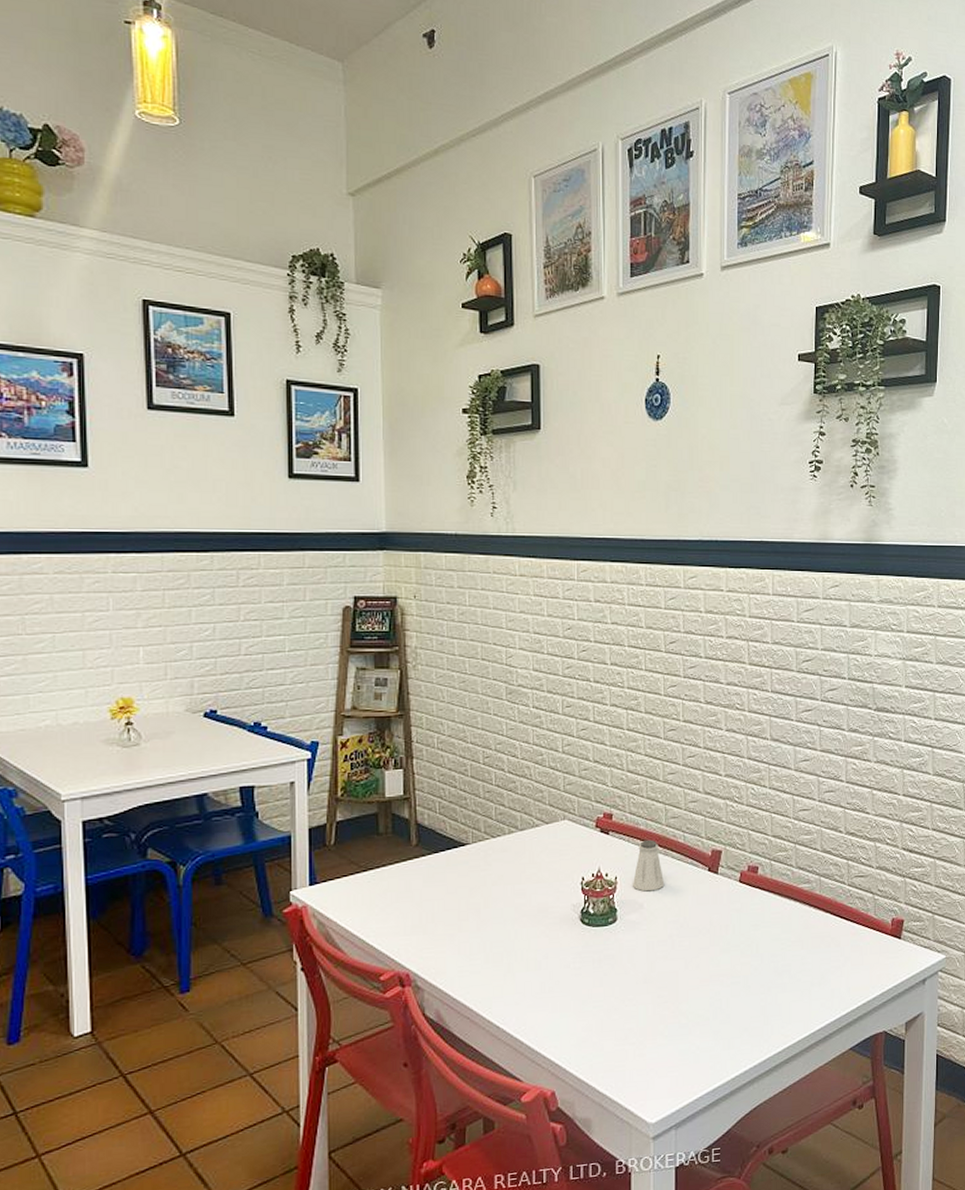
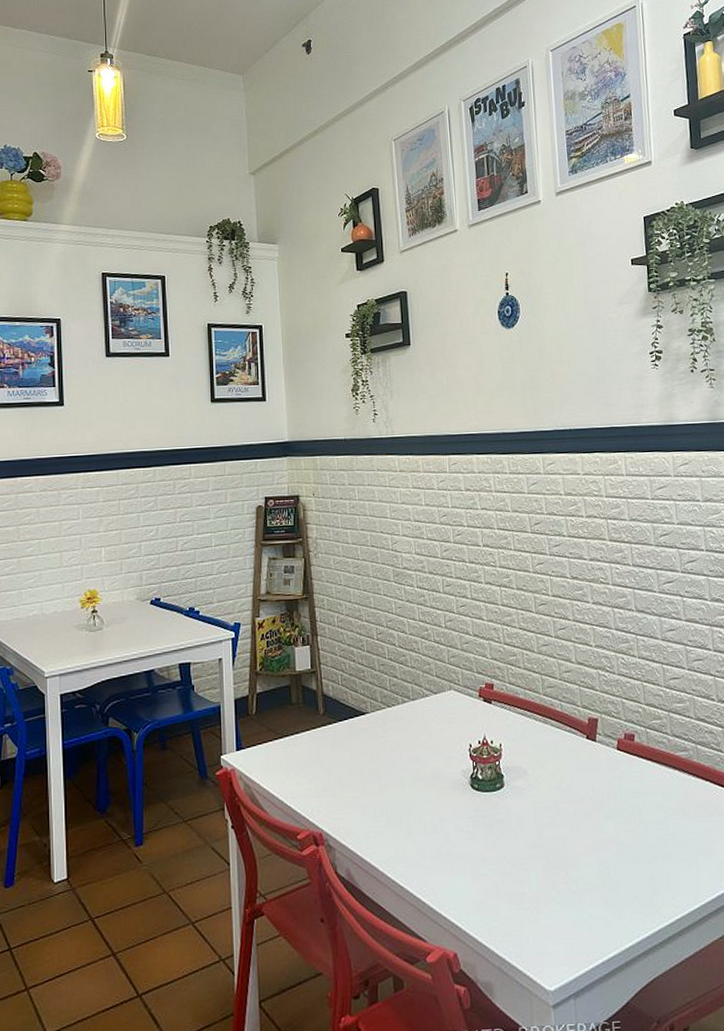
saltshaker: present [633,839,665,892] -> none [516,708,546,758]

